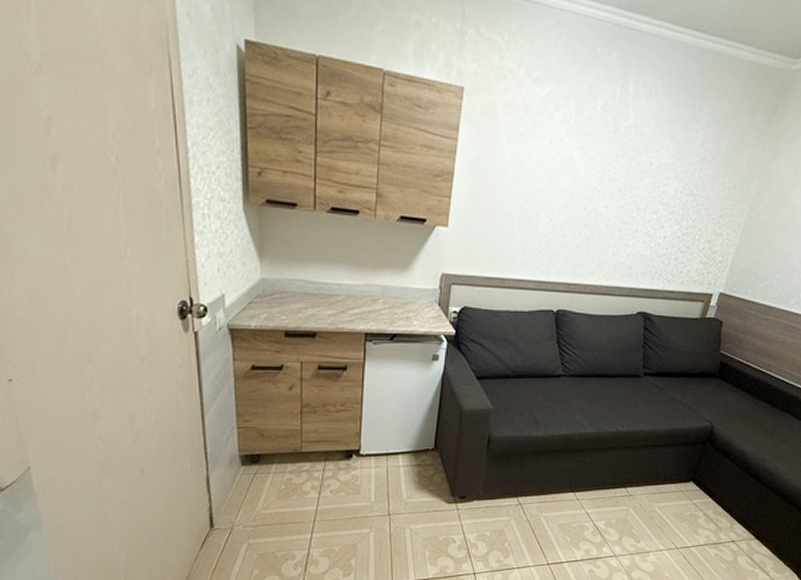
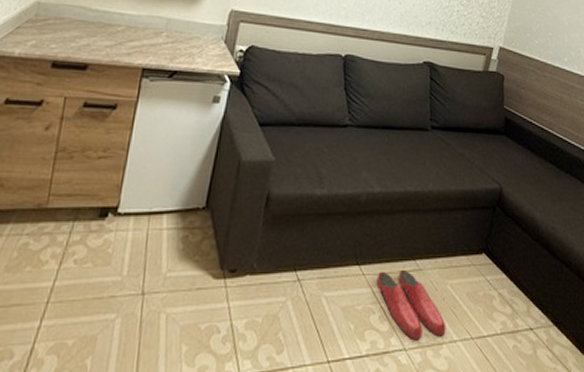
slippers: none [590,495,653,550] -> present [376,269,446,341]

